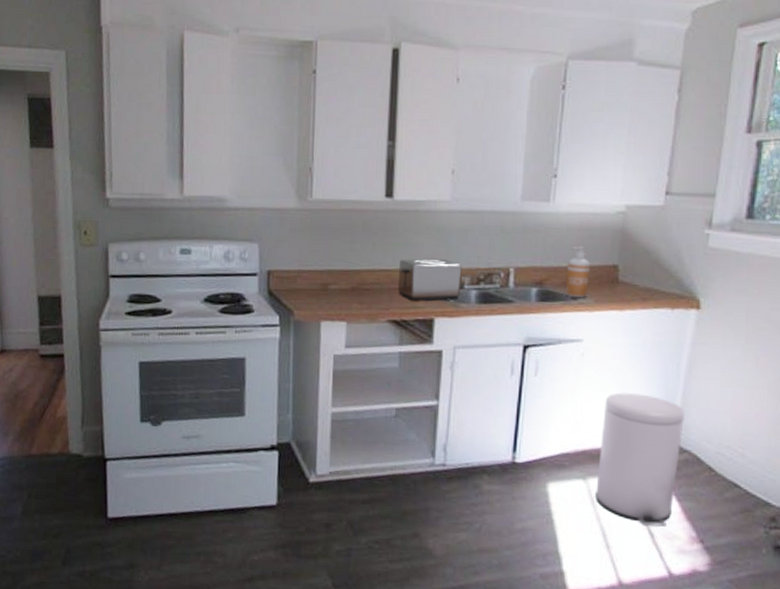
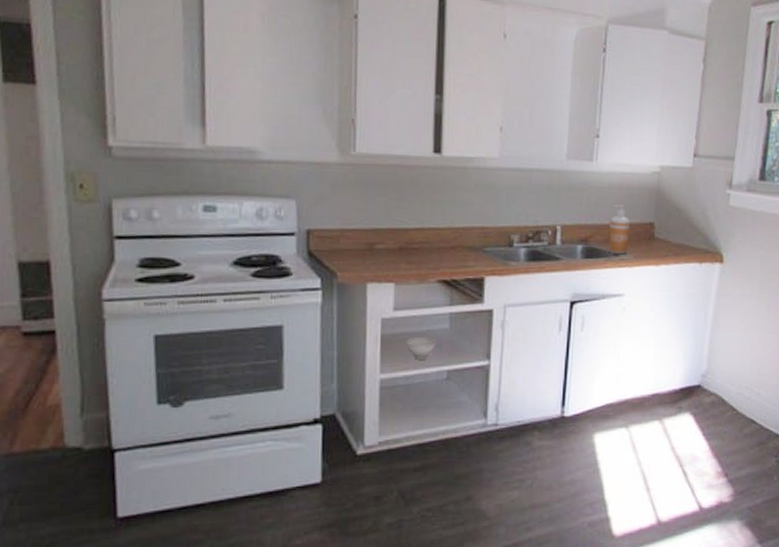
bowl: none [357,374,386,396] -> present [407,336,437,360]
toaster: present [397,258,462,302] -> none [447,216,511,260]
pedal bin: present [596,393,684,527] -> none [637,343,711,466]

